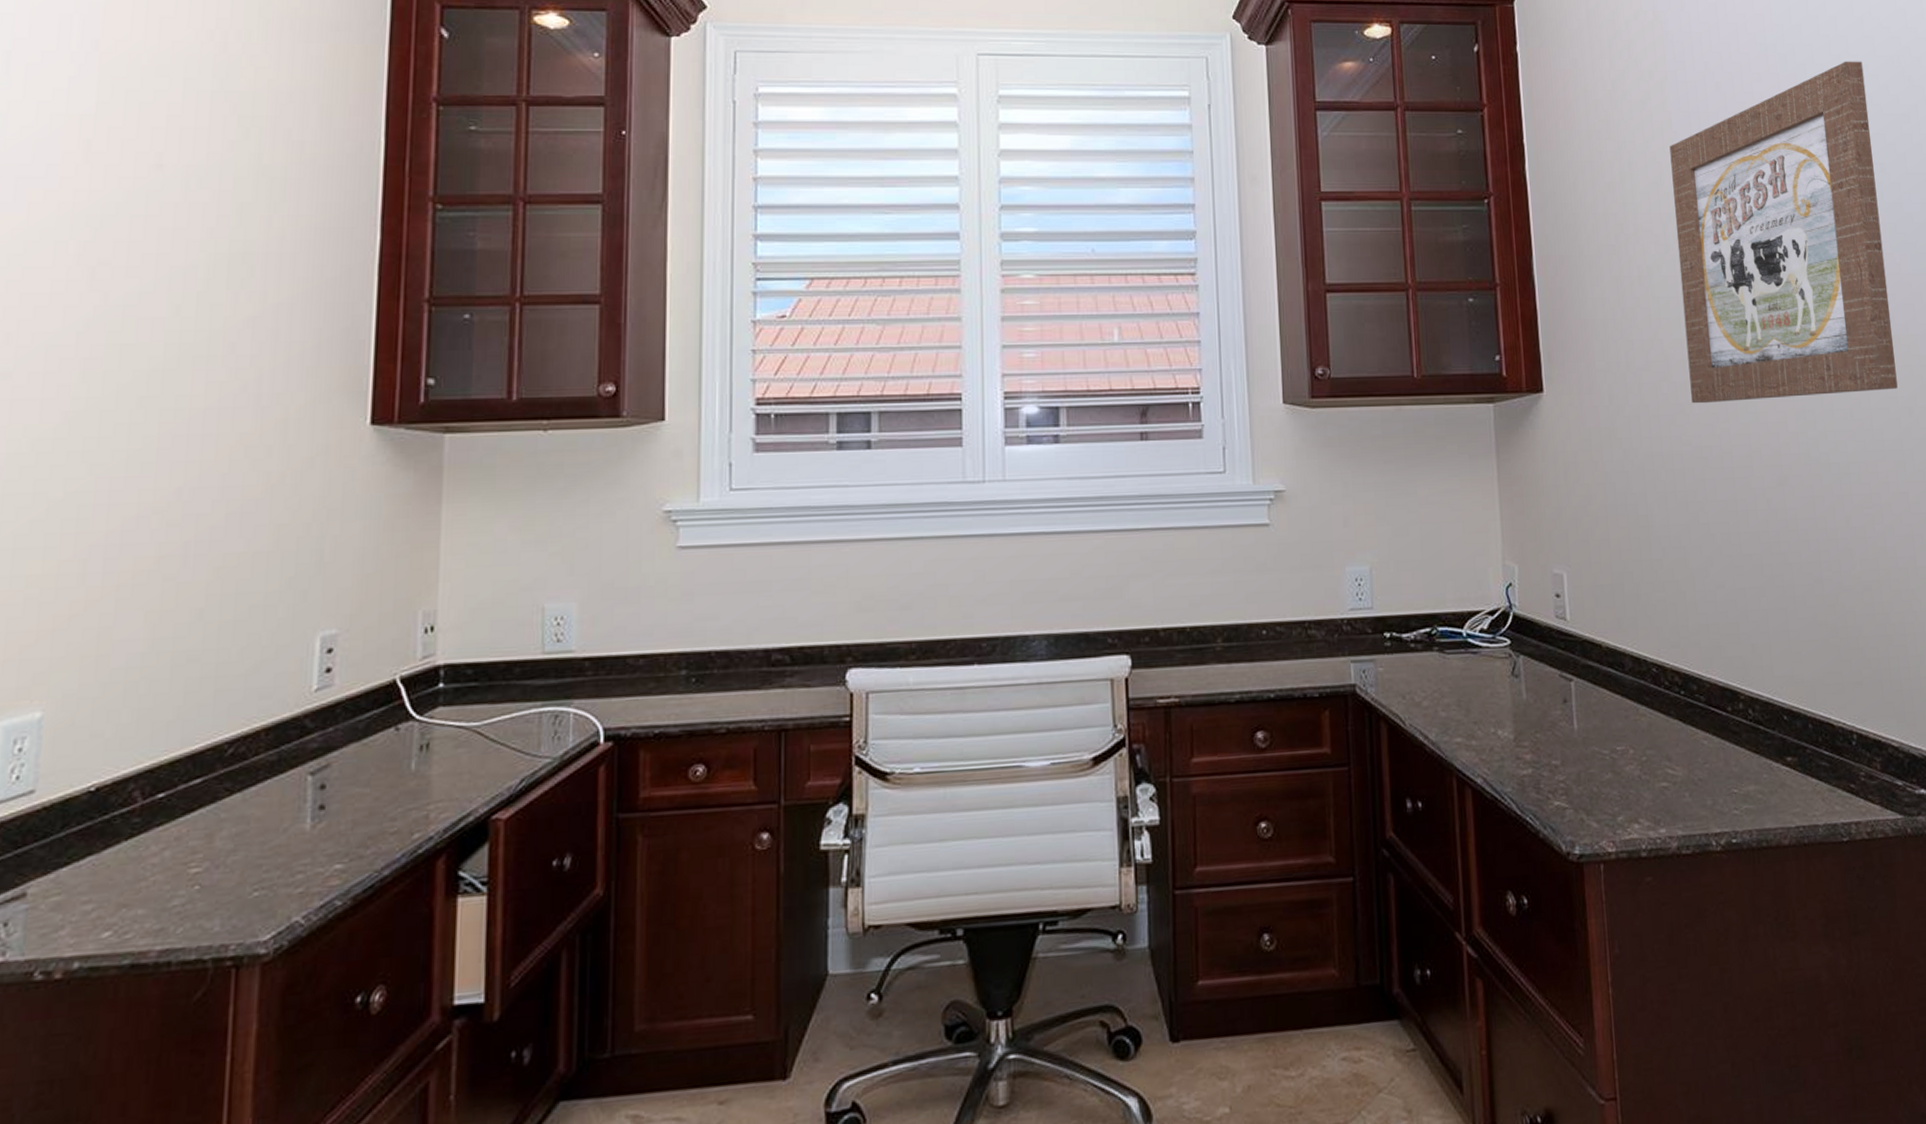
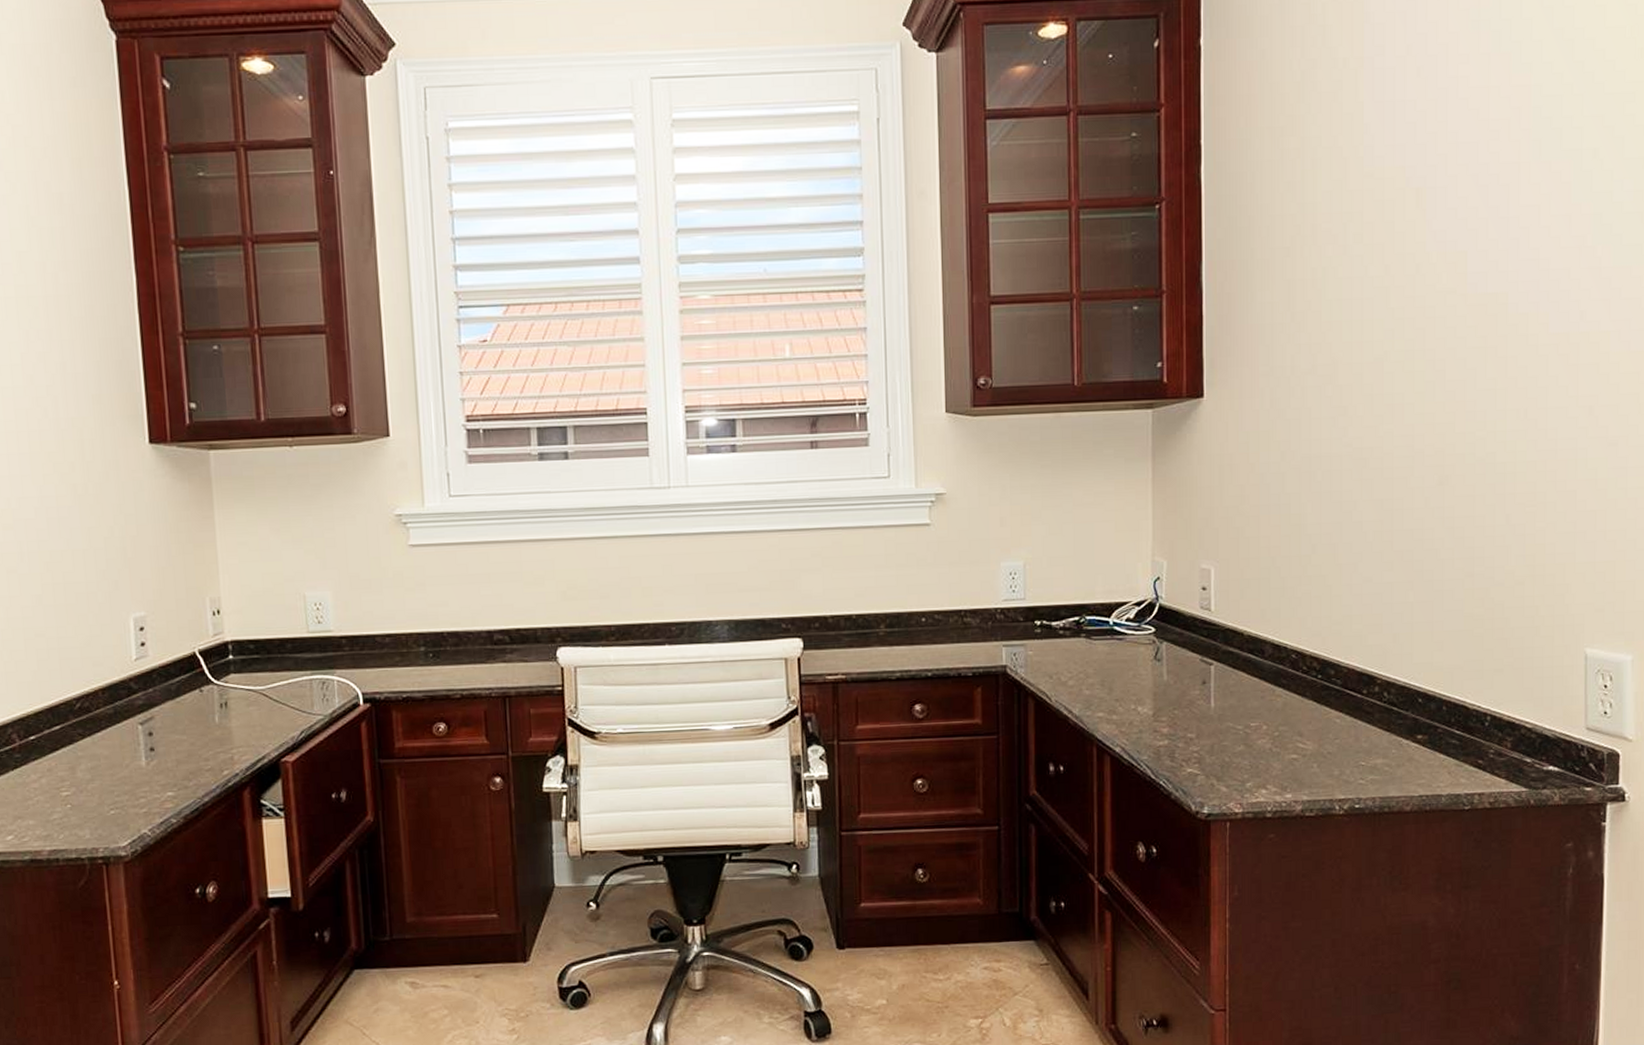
wall art: present [1669,61,1898,404] -> none [1357,34,1589,406]

